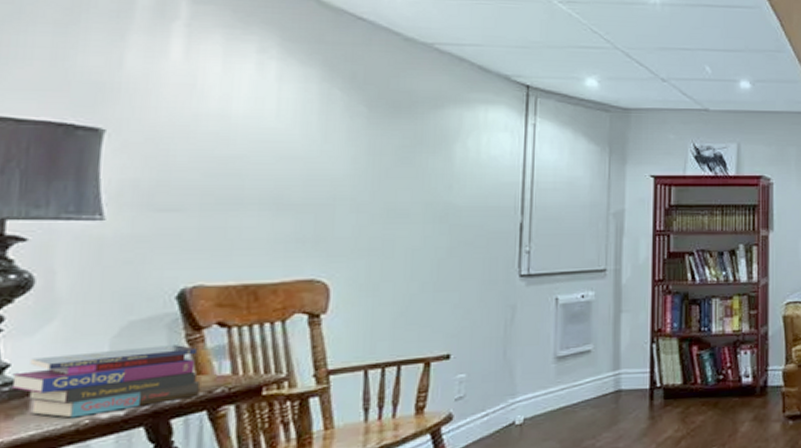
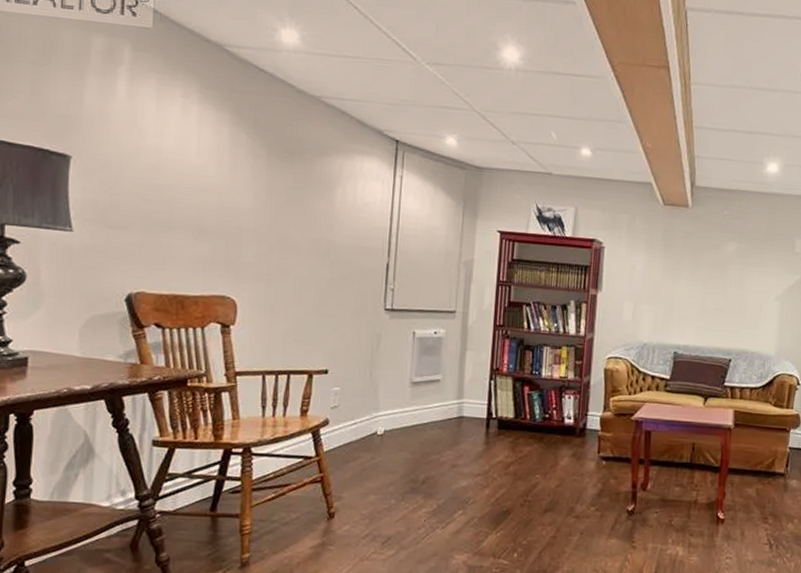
books: present [11,345,199,418] -> none [13,336,142,387]

